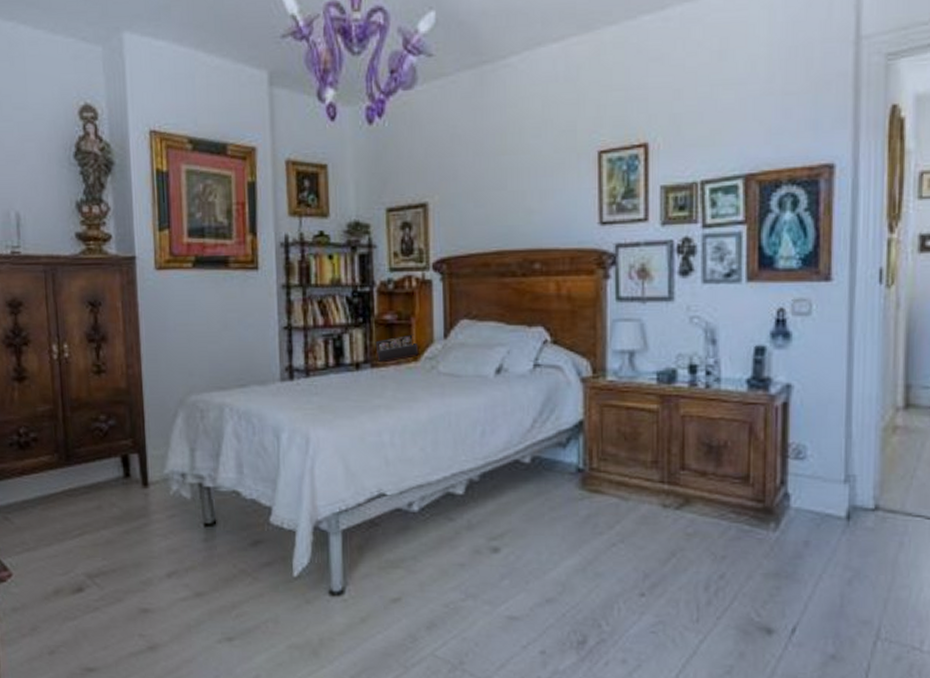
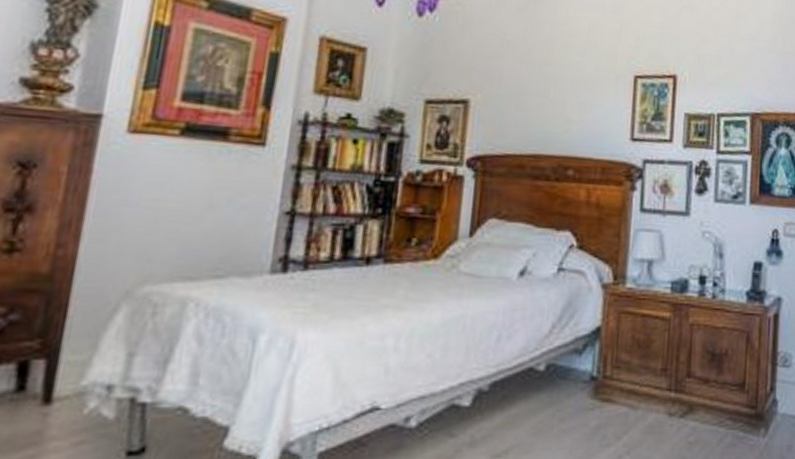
decorative box: present [375,334,419,363] -> none [392,230,441,259]

